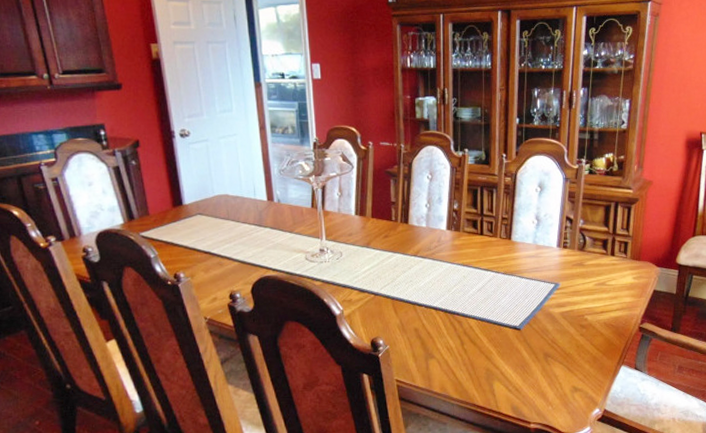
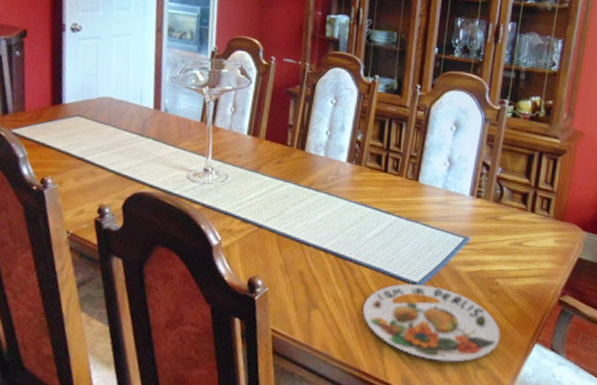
plate: none [473,327,592,389] -> present [363,283,500,362]

